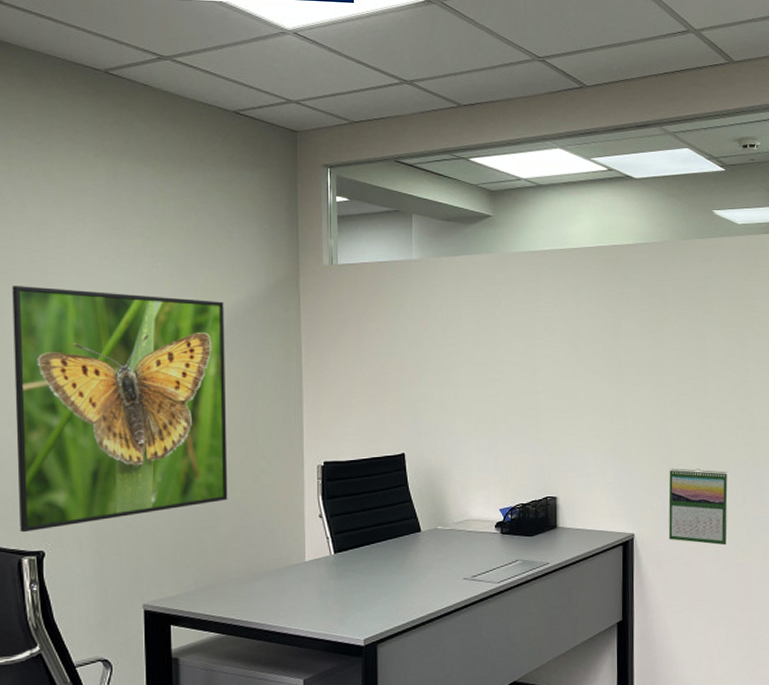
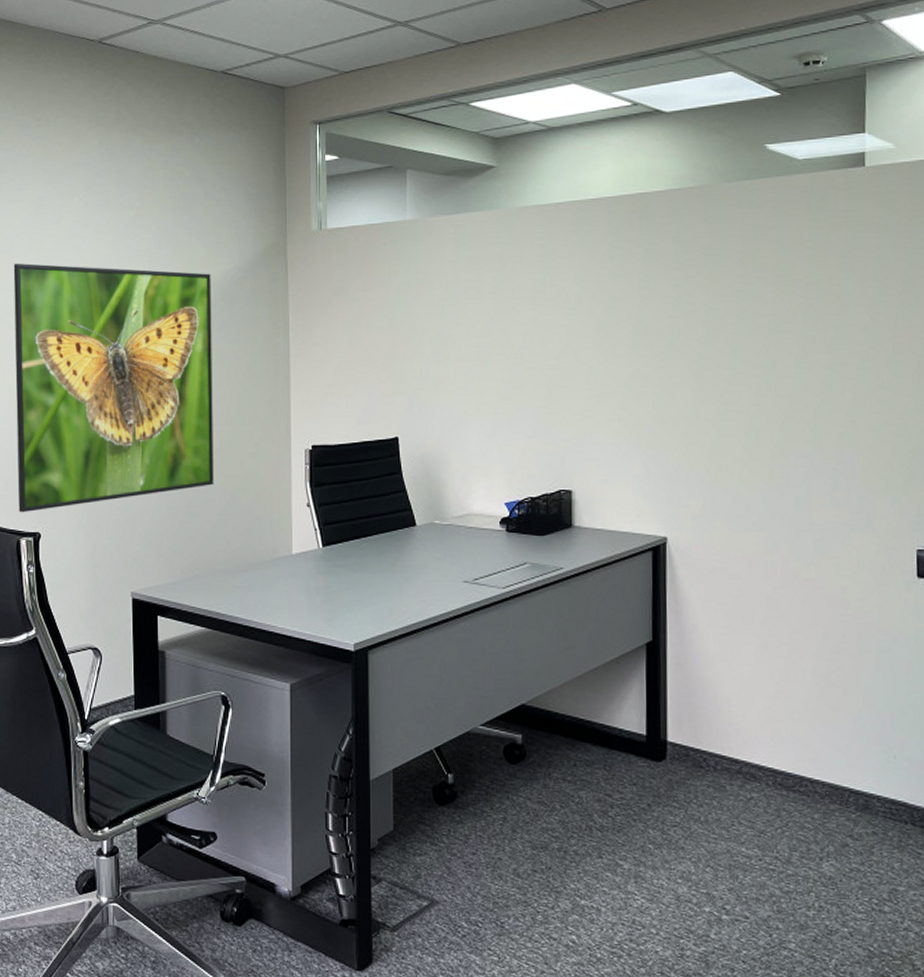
calendar: present [668,468,728,546] -> none [710,459,787,556]

